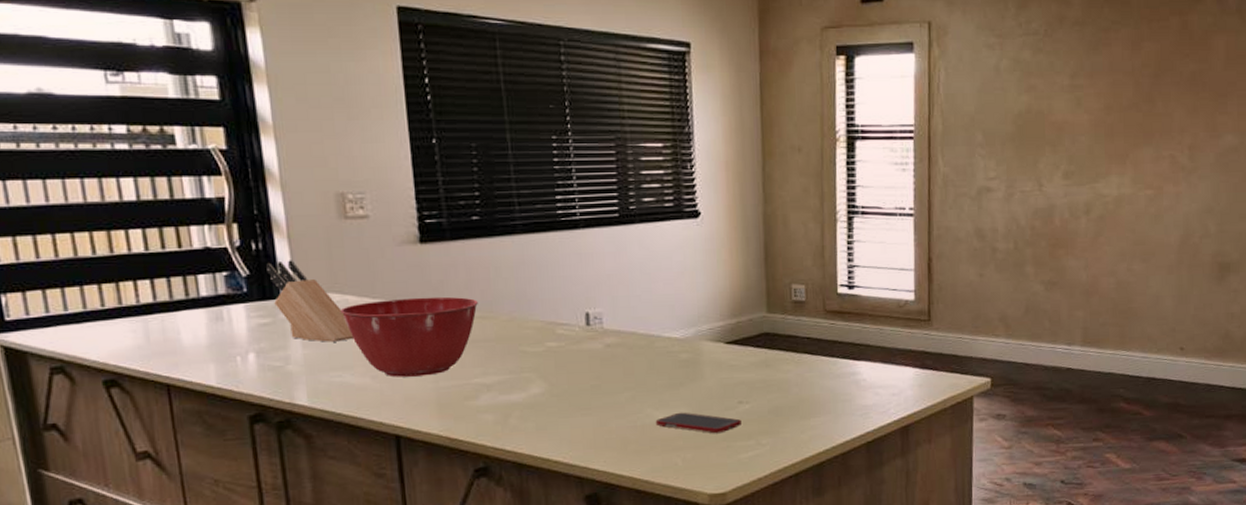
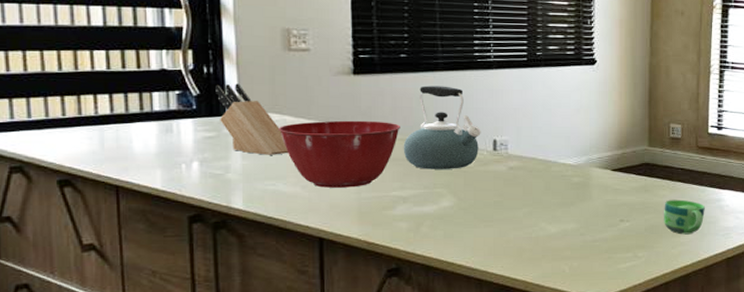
kettle: none [482,251,571,351] -> present [403,85,481,169]
cell phone: present [655,412,742,434] -> none [548,227,622,247]
cup: none [789,374,838,417] -> present [664,199,705,235]

